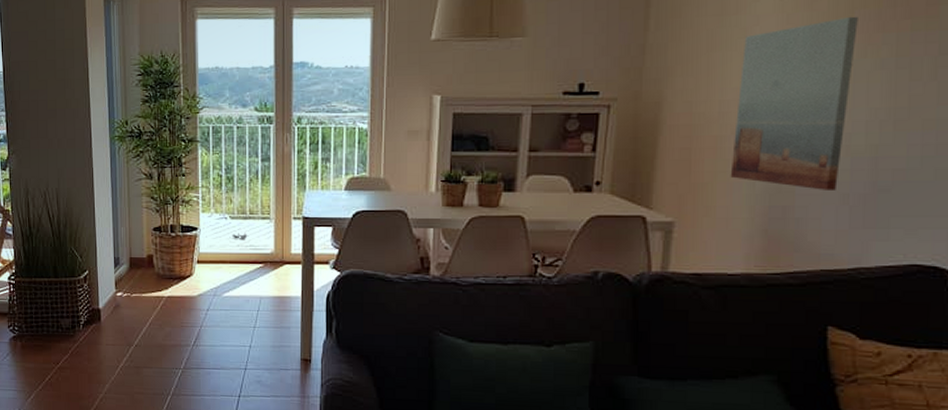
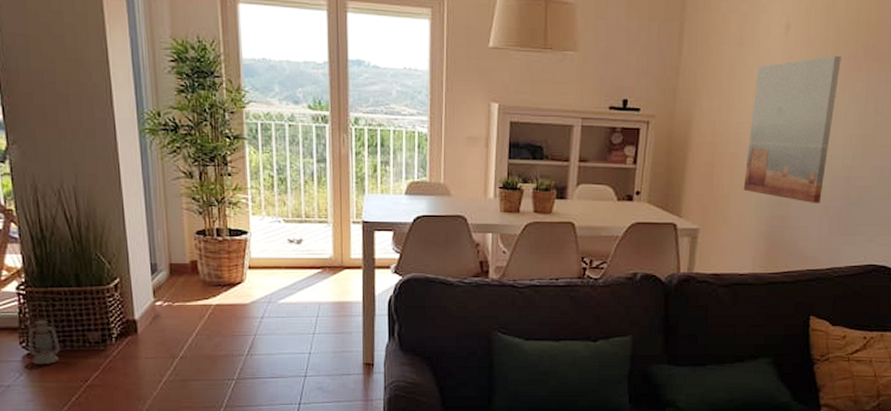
lantern: none [14,290,39,347] -> present [28,301,61,365]

